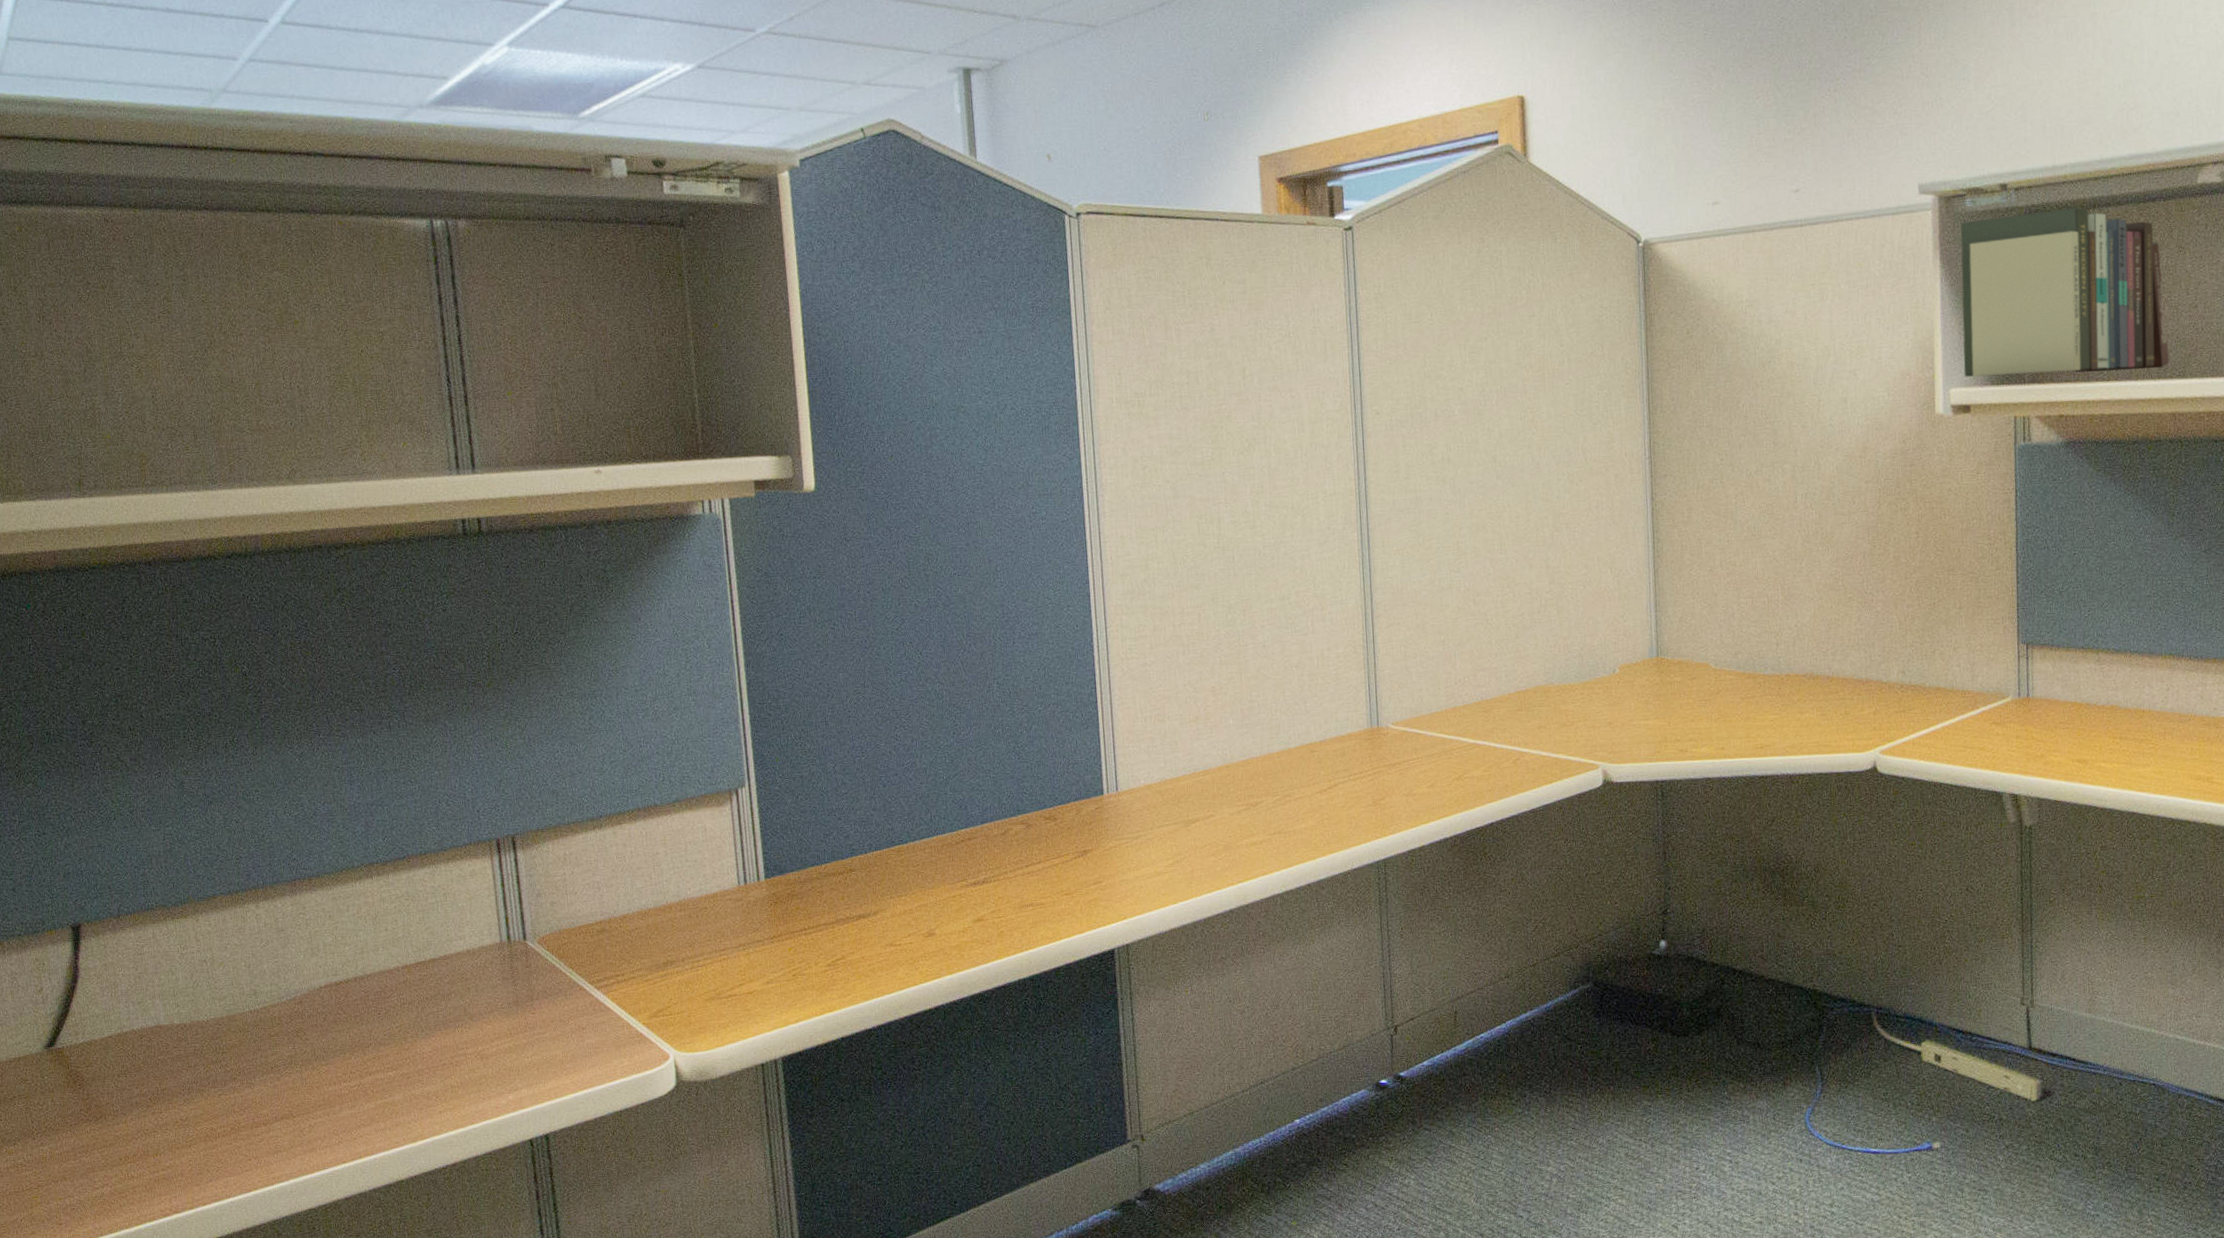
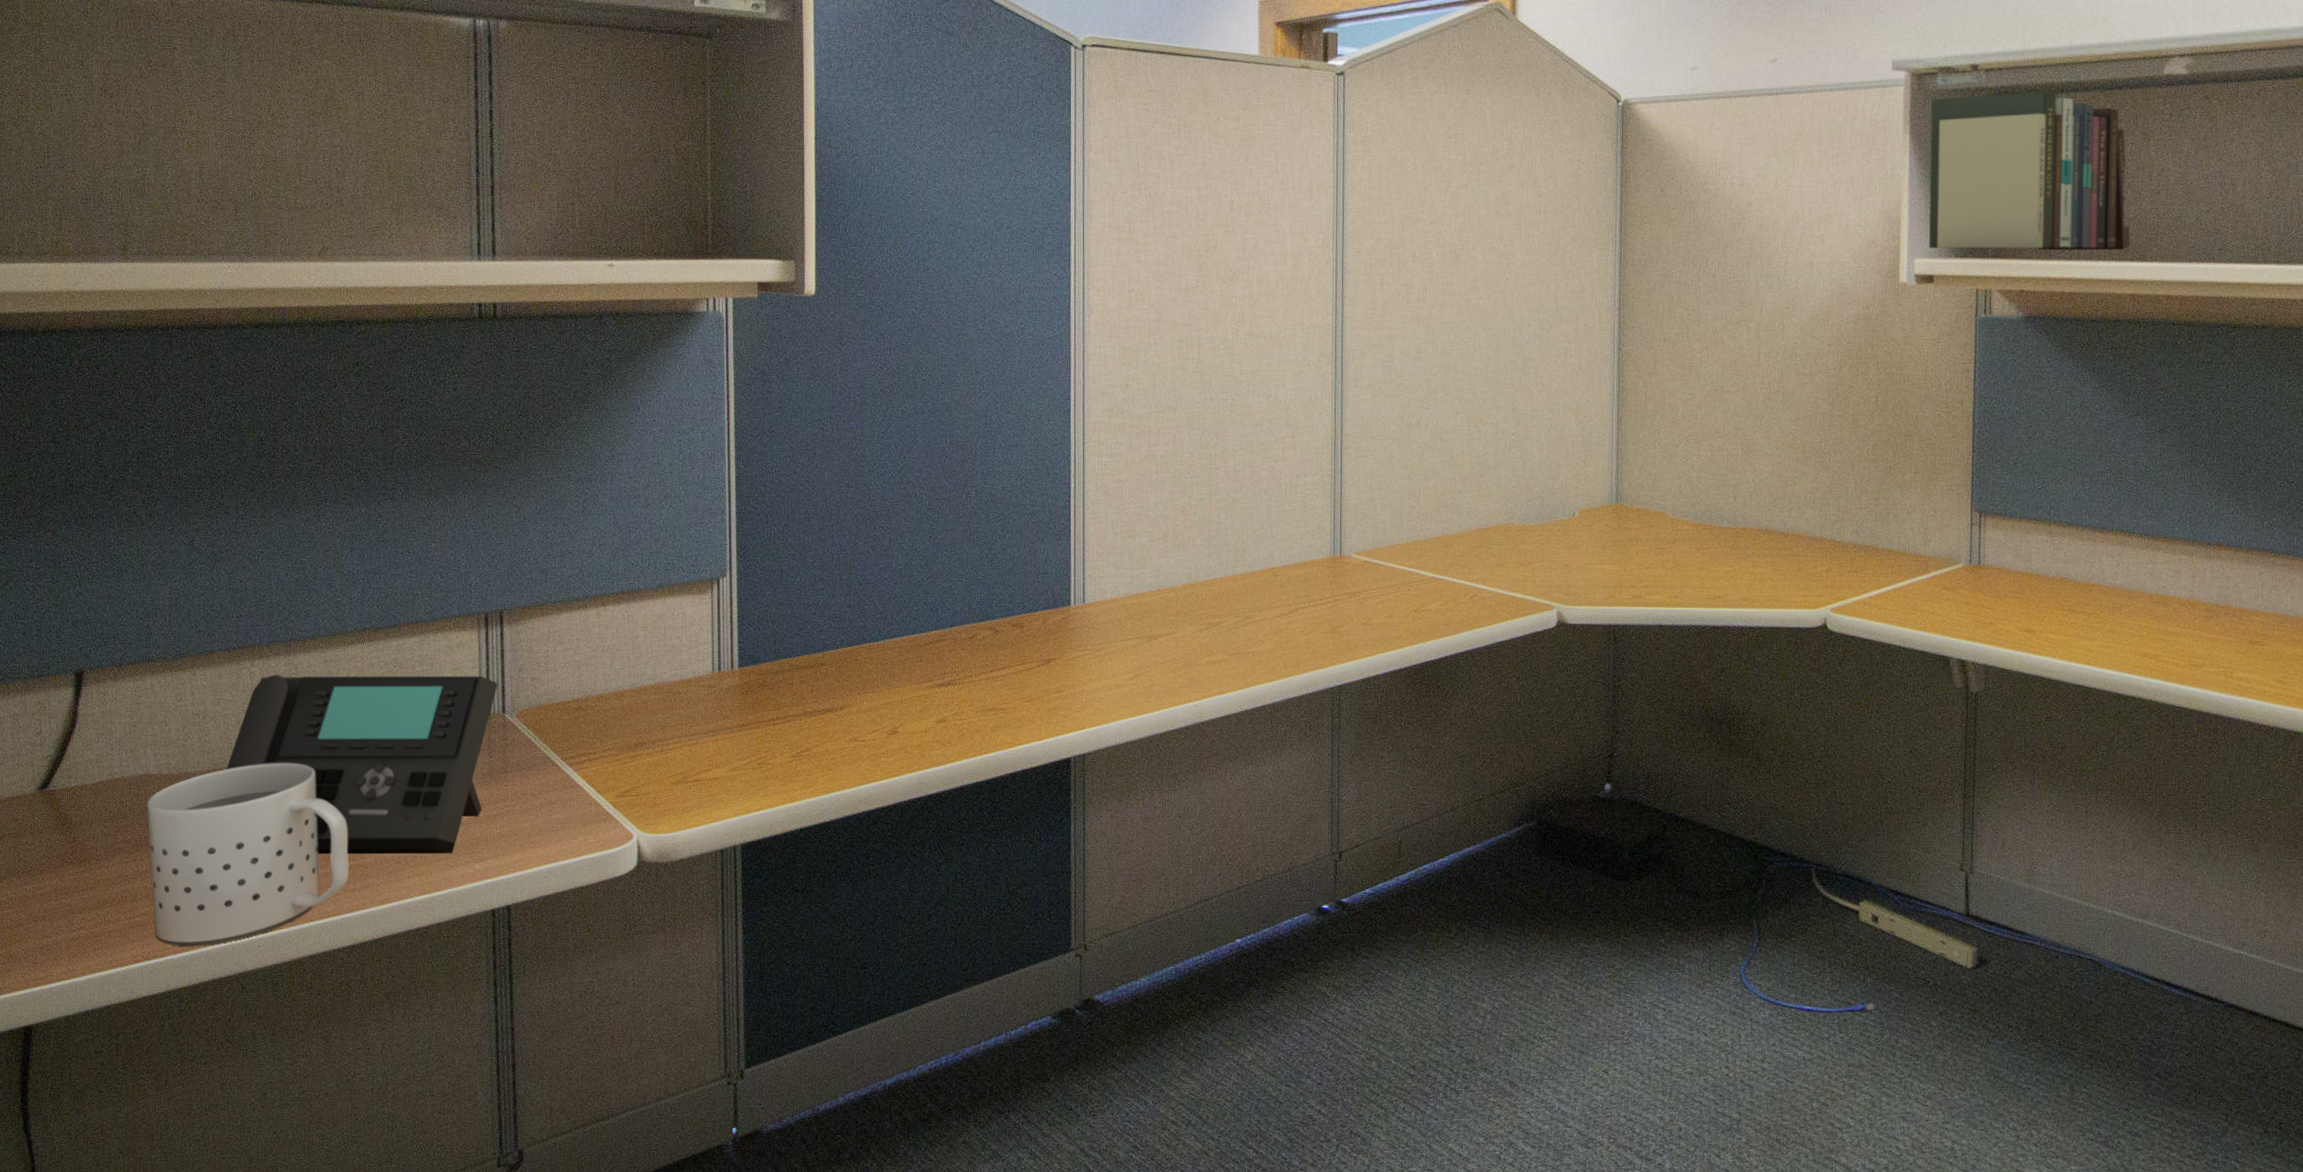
mug: none [160,1004,379,1197] -> present [146,763,350,946]
phone: none [240,903,517,1096] -> present [226,675,498,855]

